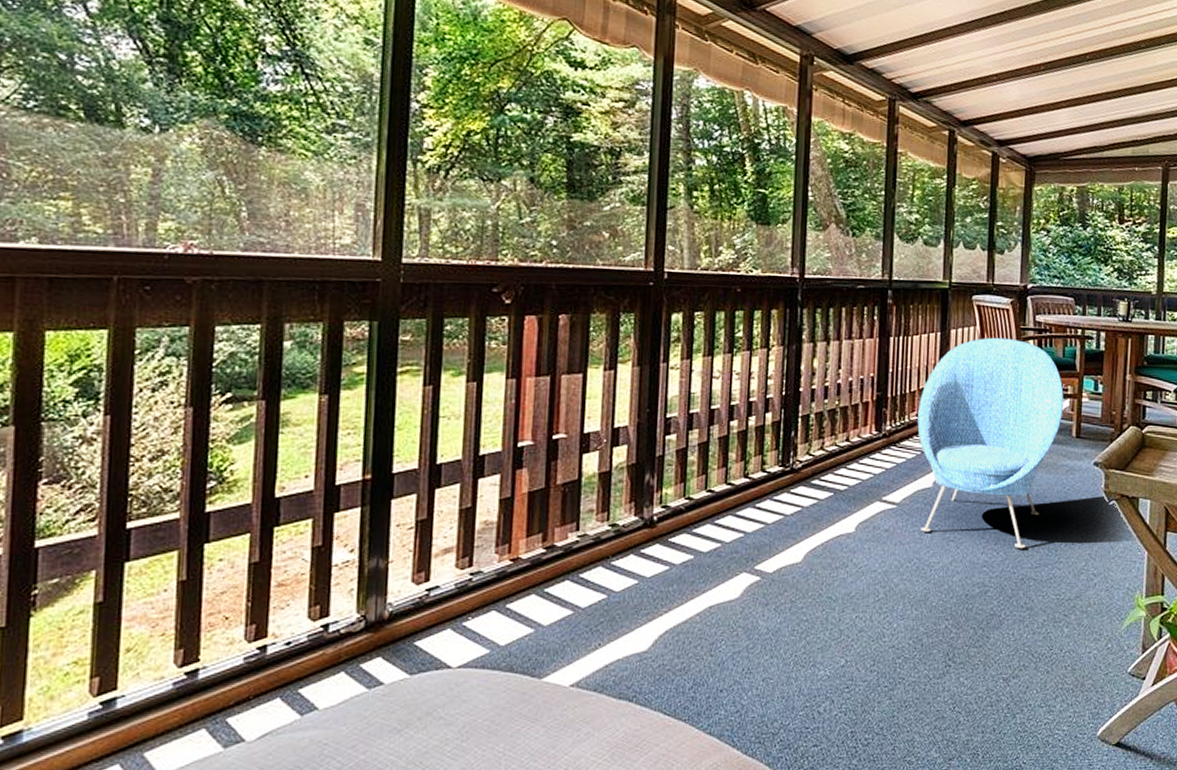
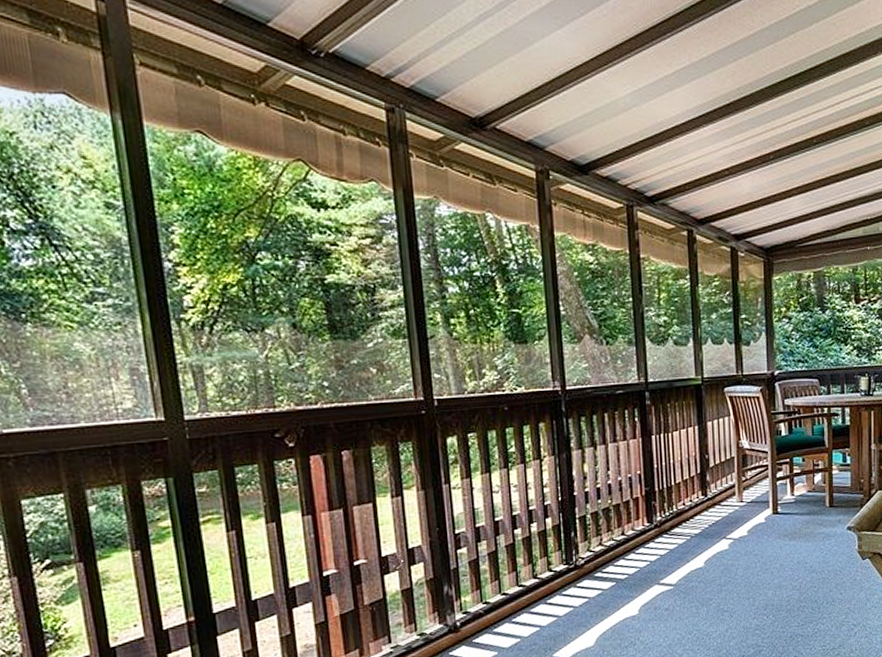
lounge chair: present [917,337,1064,548] -> none [684,423,817,610]

